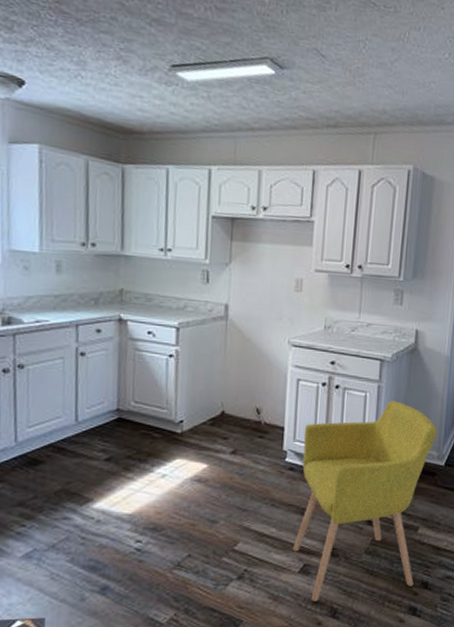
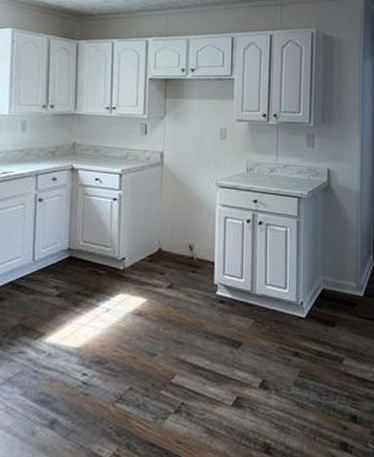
chair: present [292,400,438,603] -> none [225,235,355,438]

